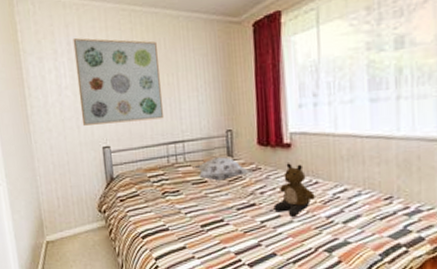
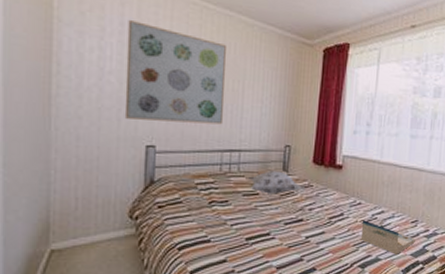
bear: present [273,163,315,218] -> none [319,183,357,235]
book: none [322,199,392,237] -> present [360,220,415,255]

